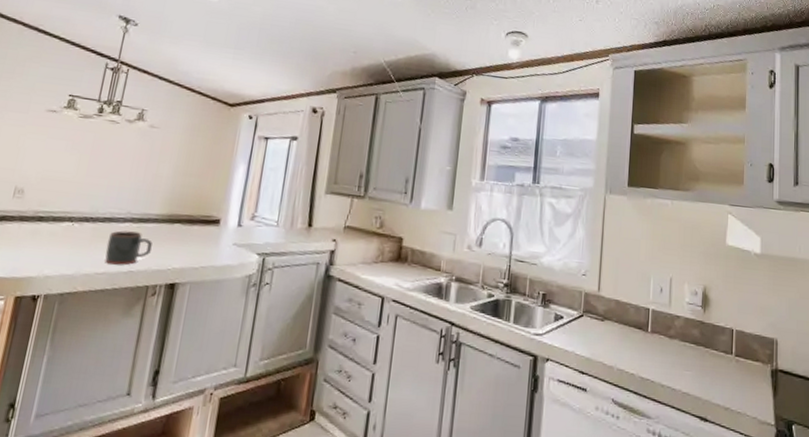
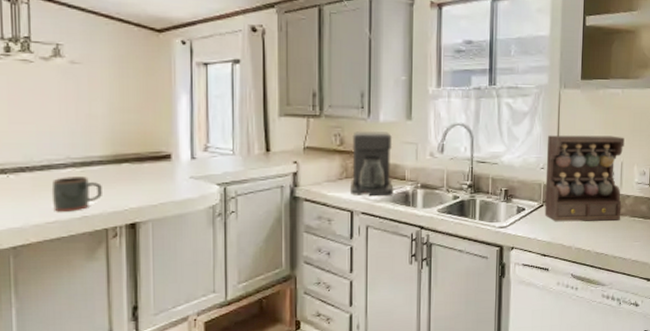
coffee maker: none [383,216,432,285] -> present [349,131,394,196]
spice rack: none [584,240,674,343] -> present [544,135,625,222]

